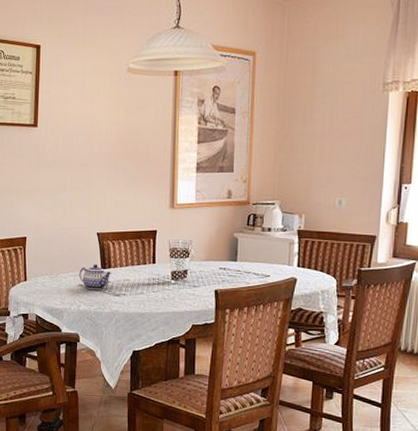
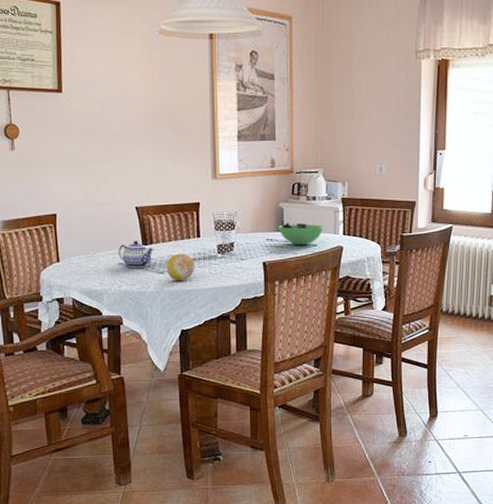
fruit: none [122,278,149,303] -> present [167,253,195,280]
bowl: none [232,253,278,276] -> present [278,223,324,246]

